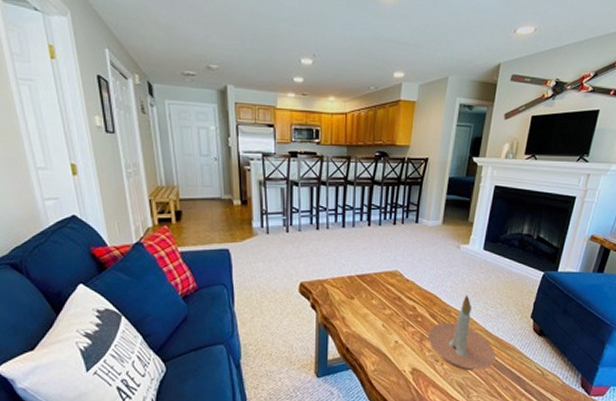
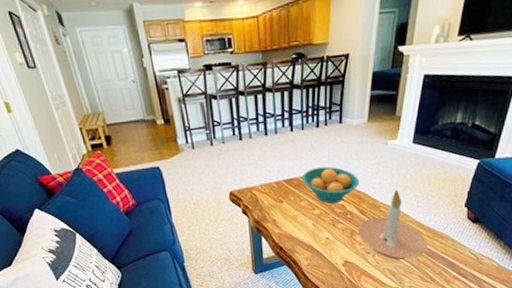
fruit bowl: none [375,265,432,305] -> present [302,166,360,204]

